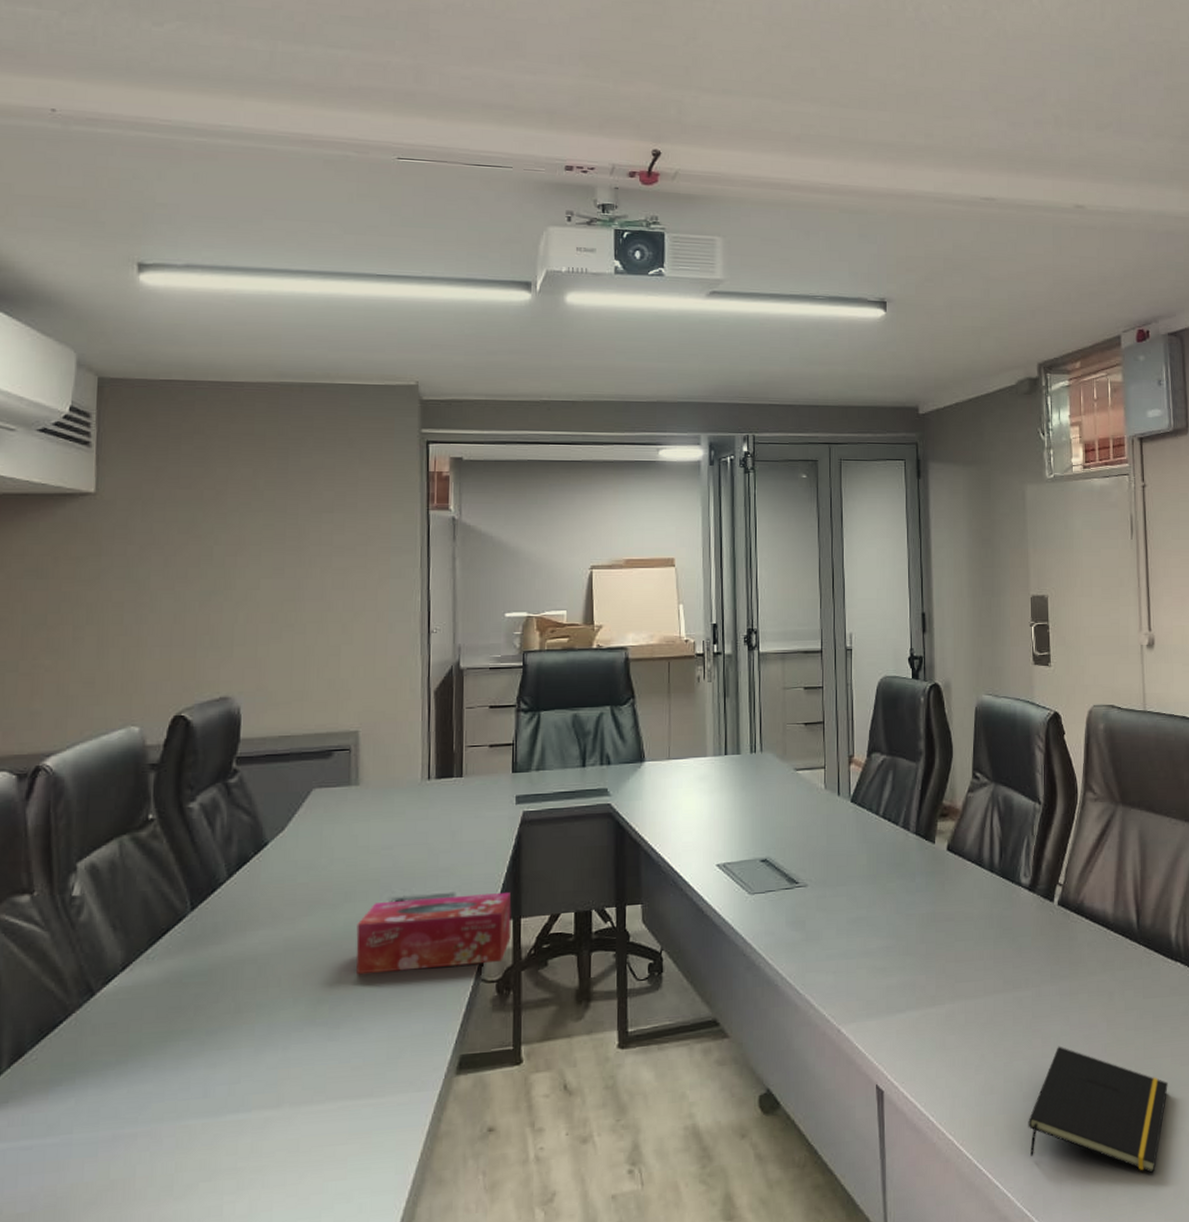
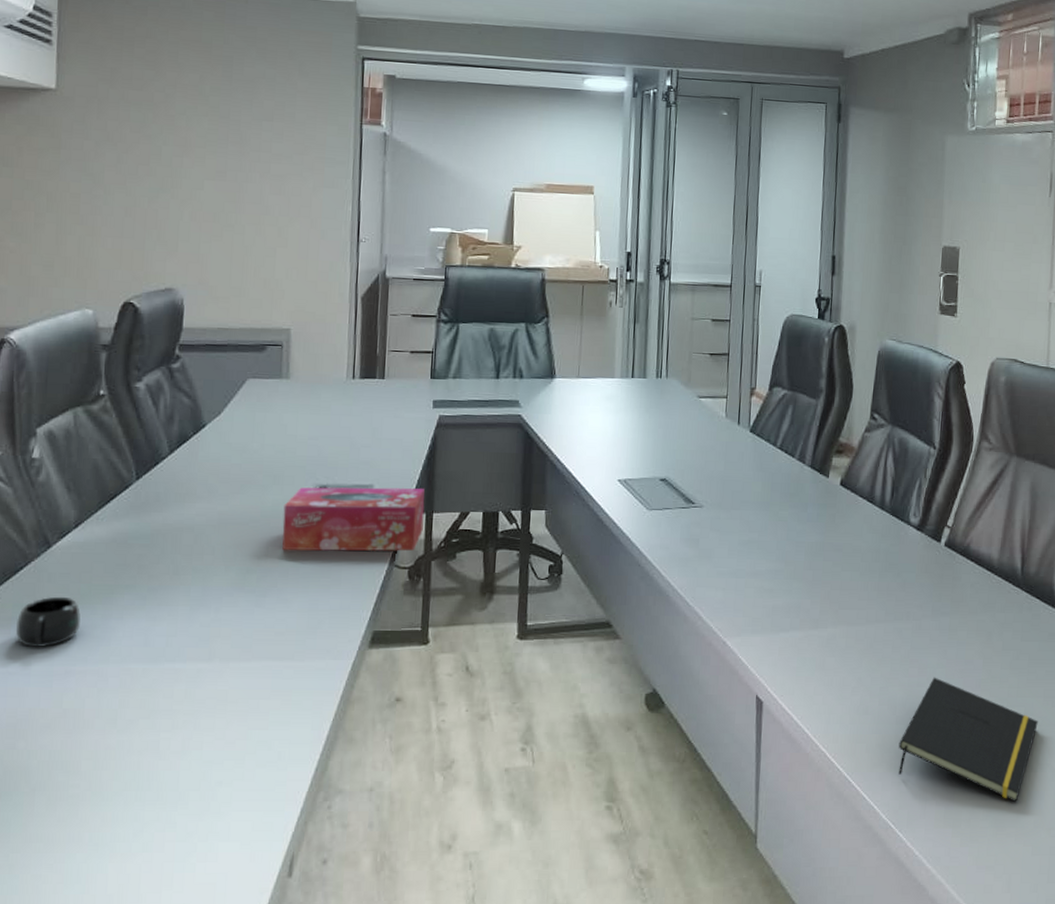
mug: none [53,1050,130,1112] -> present [15,596,81,647]

